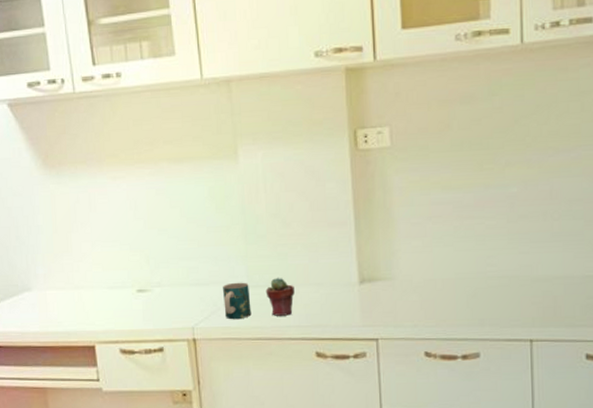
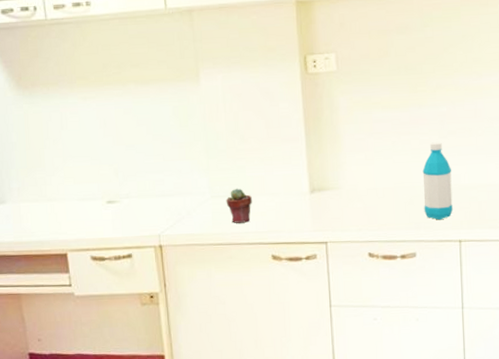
mug: present [223,282,252,319] -> none [187,193,213,227]
water bottle: none [488,227,523,317] -> present [422,142,453,220]

